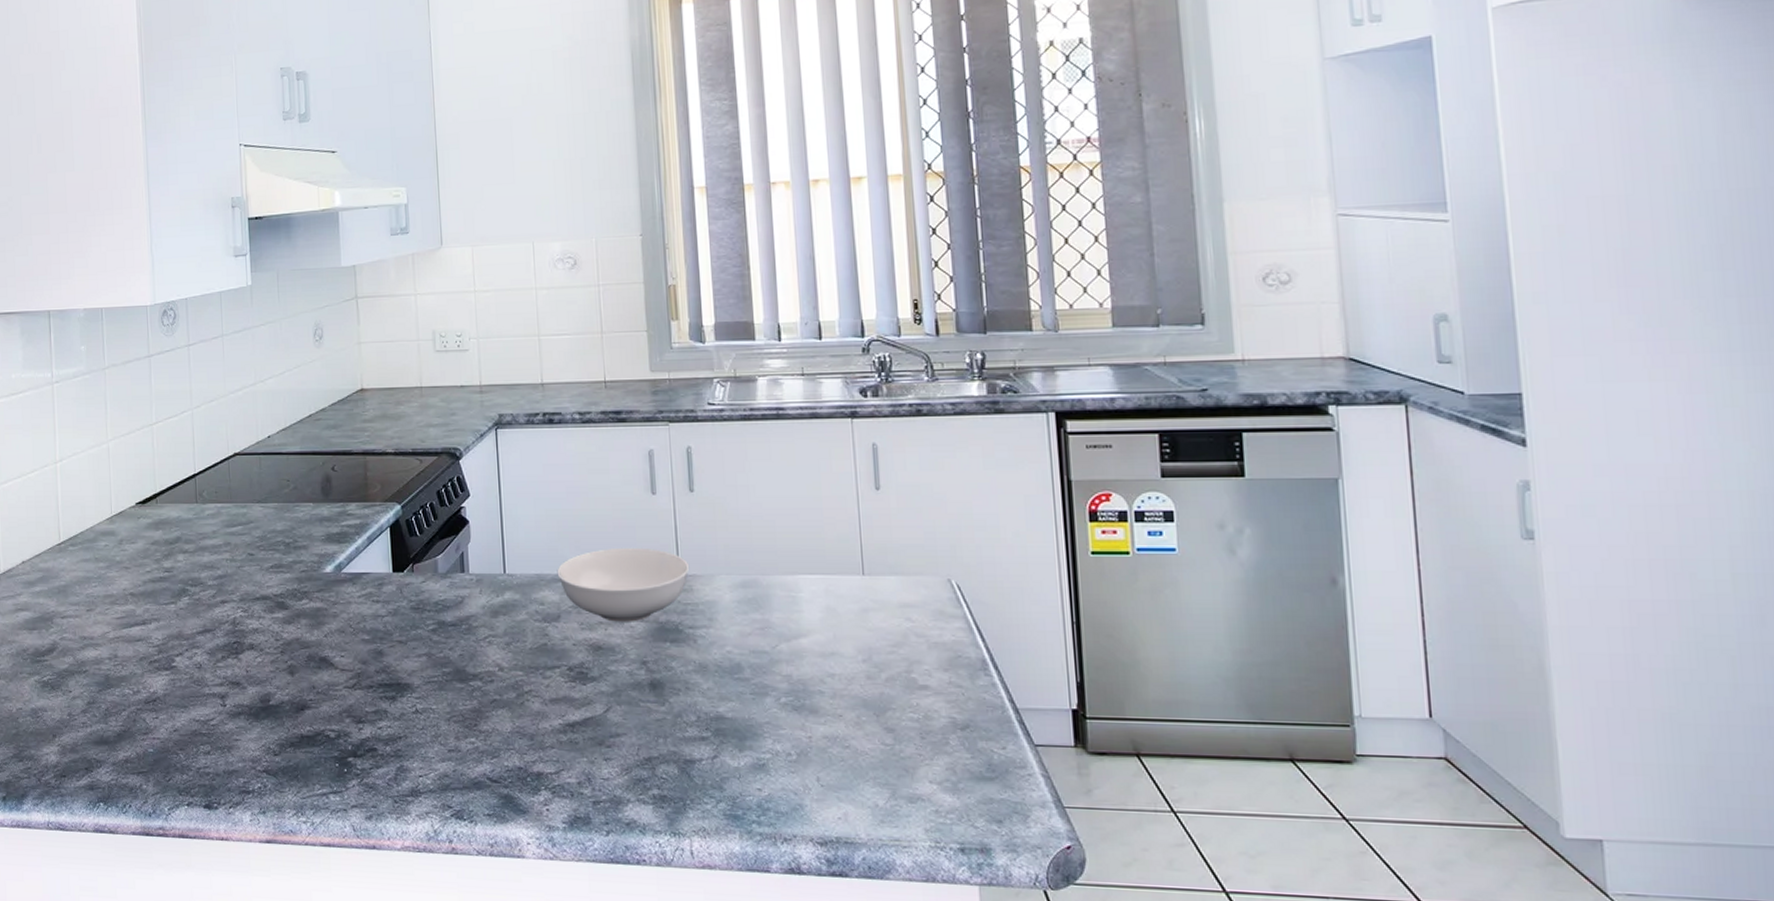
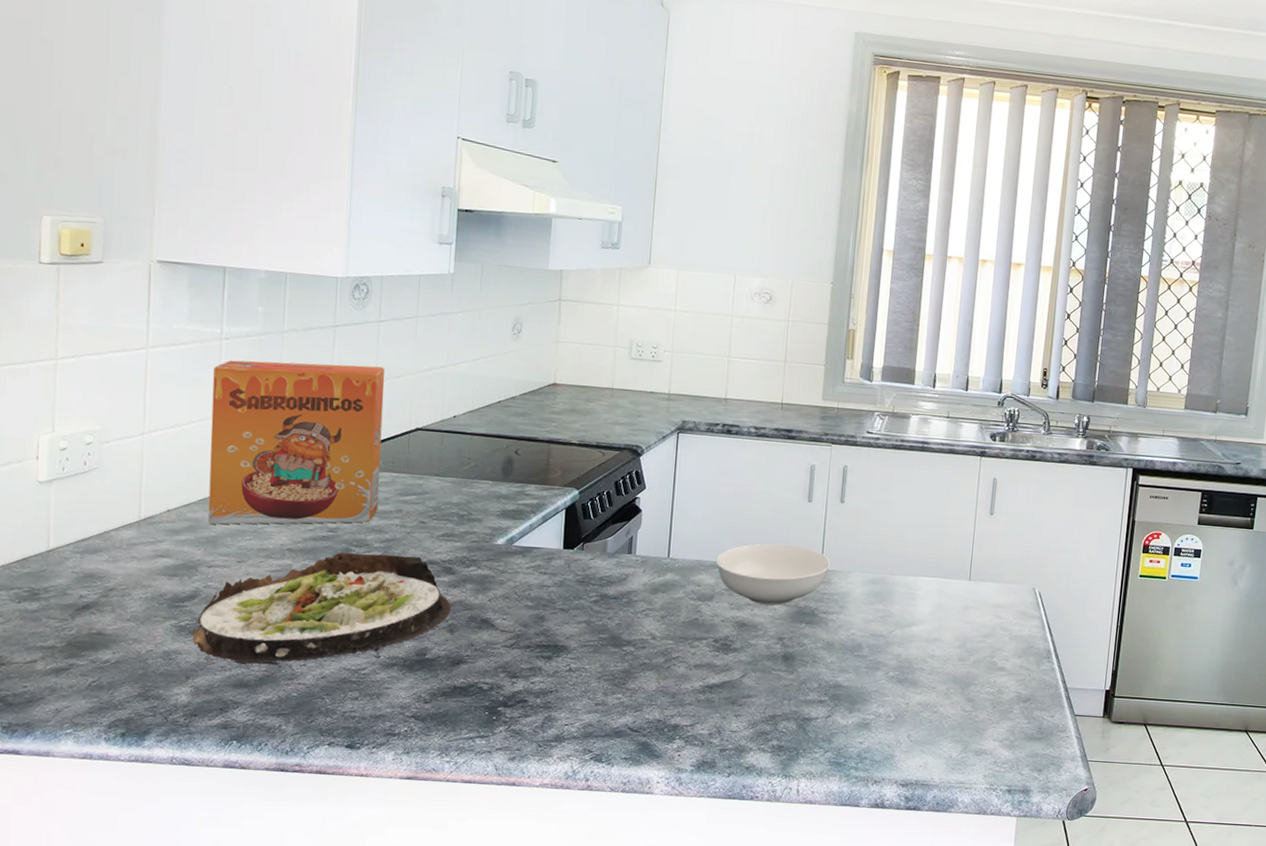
cereal box: none [49,393,208,573] -> present [207,360,385,525]
salad plate: none [54,593,288,719] -> present [192,553,451,665]

